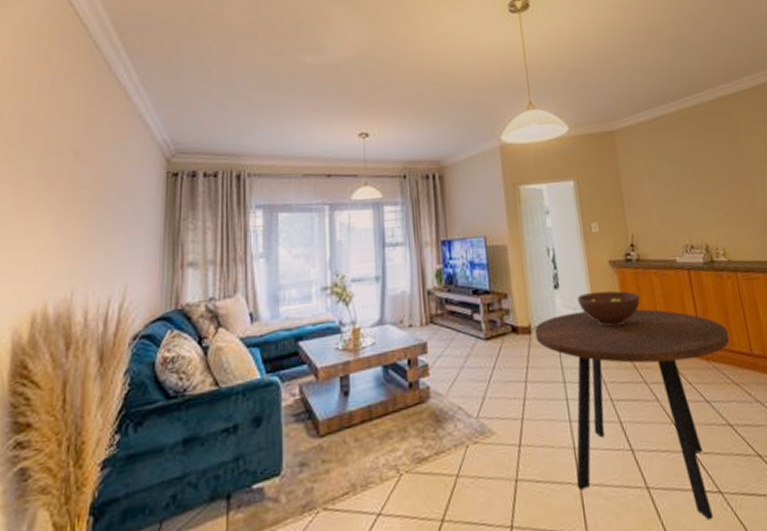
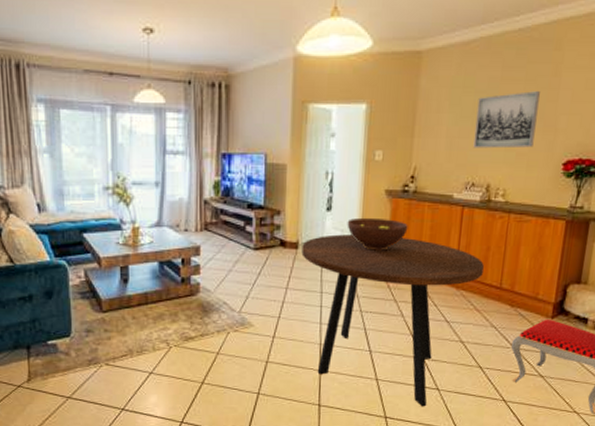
wall art: none [674,156,737,212] -> present [473,91,540,149]

